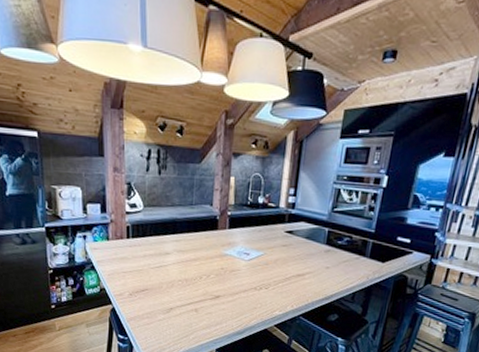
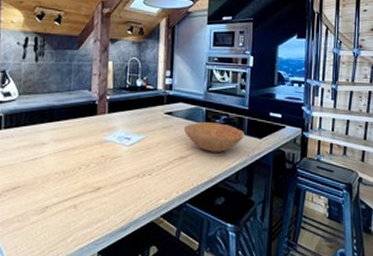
bowl: none [303,242,367,273] -> present [183,122,244,152]

